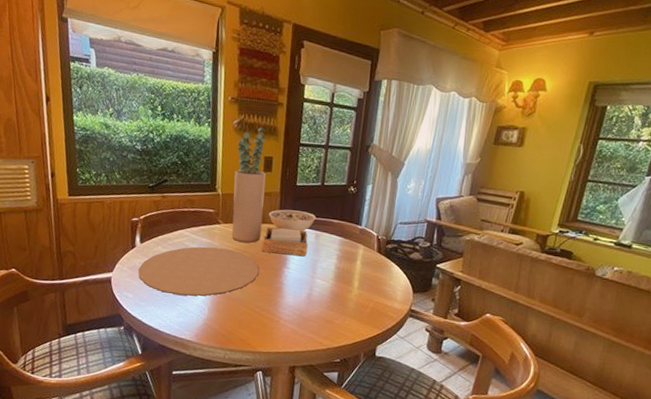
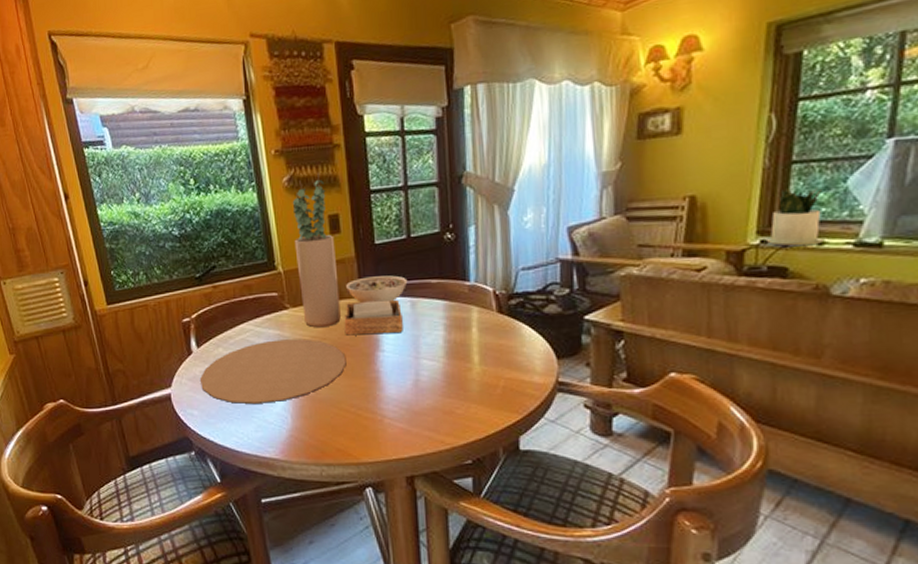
planter: none [562,197,602,240] -> present [765,187,823,247]

